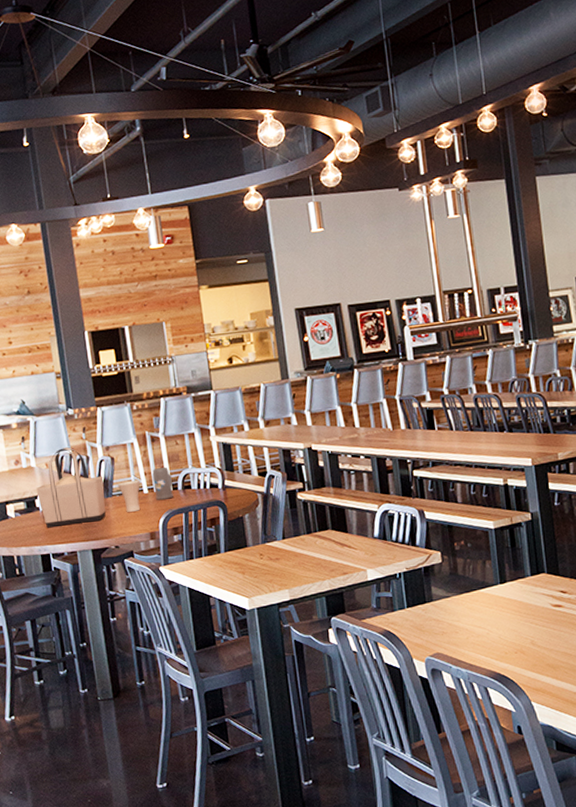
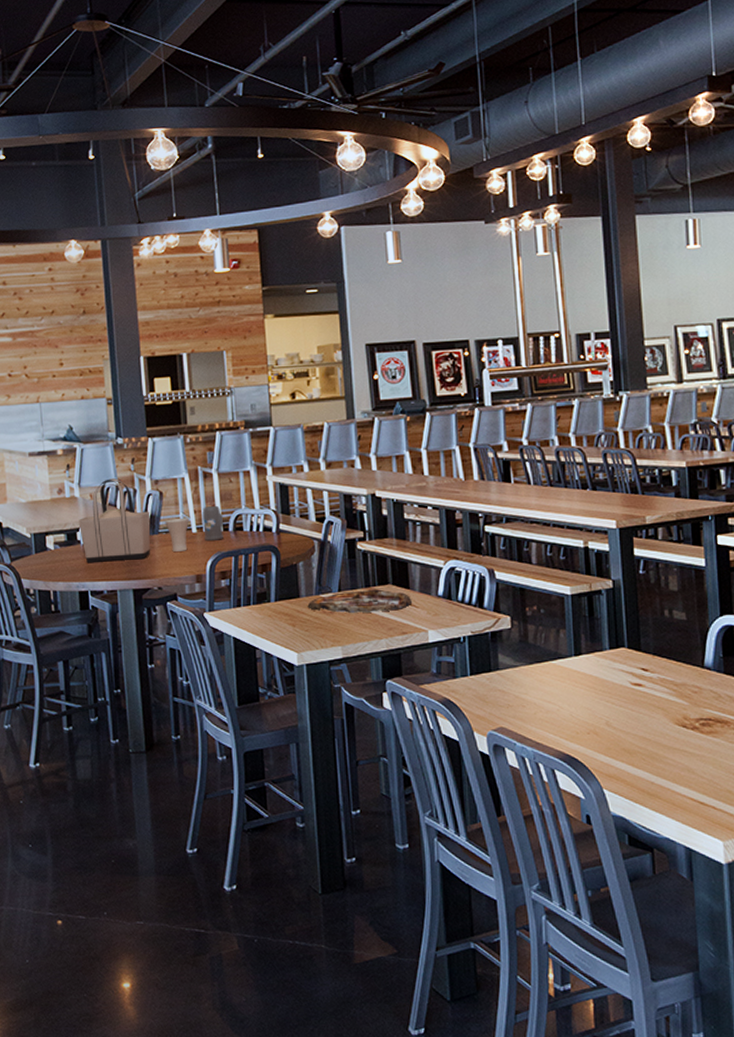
pizza: none [255,534,351,559] -> present [307,589,413,613]

